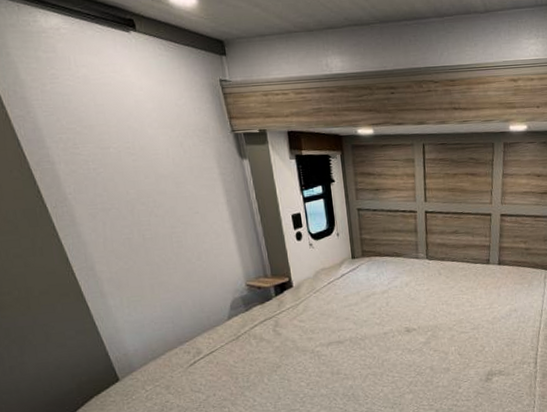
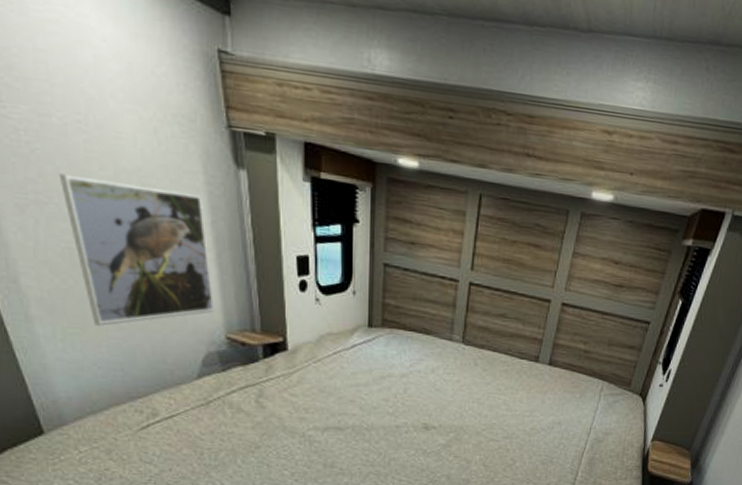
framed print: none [117,183,236,292] -> present [58,173,215,327]

